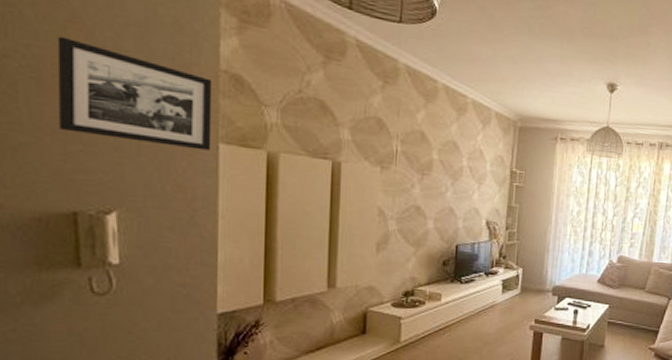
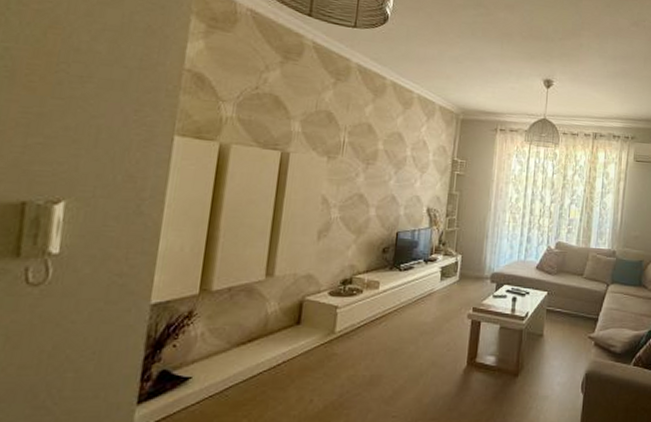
picture frame: present [57,36,213,151] -> none [23,40,176,143]

